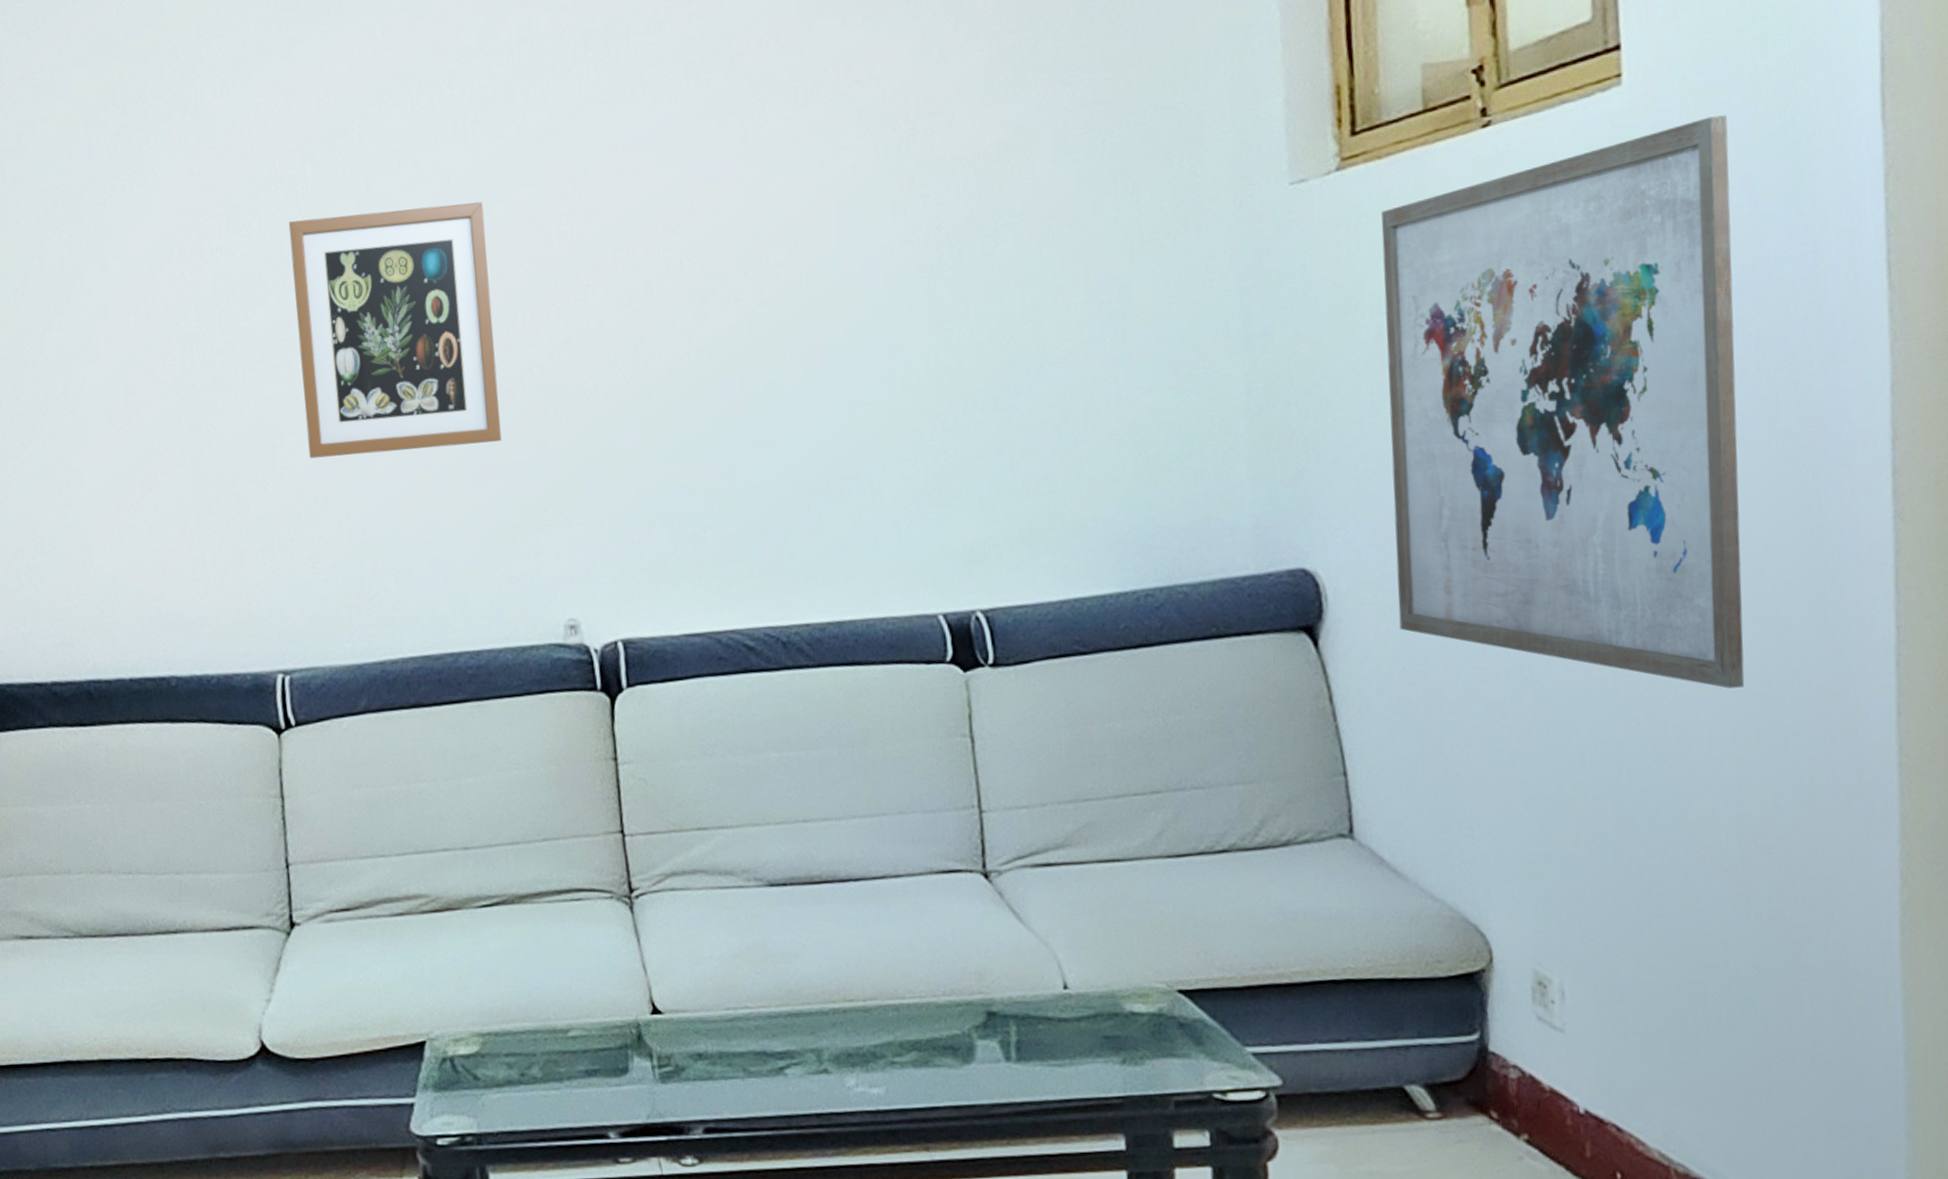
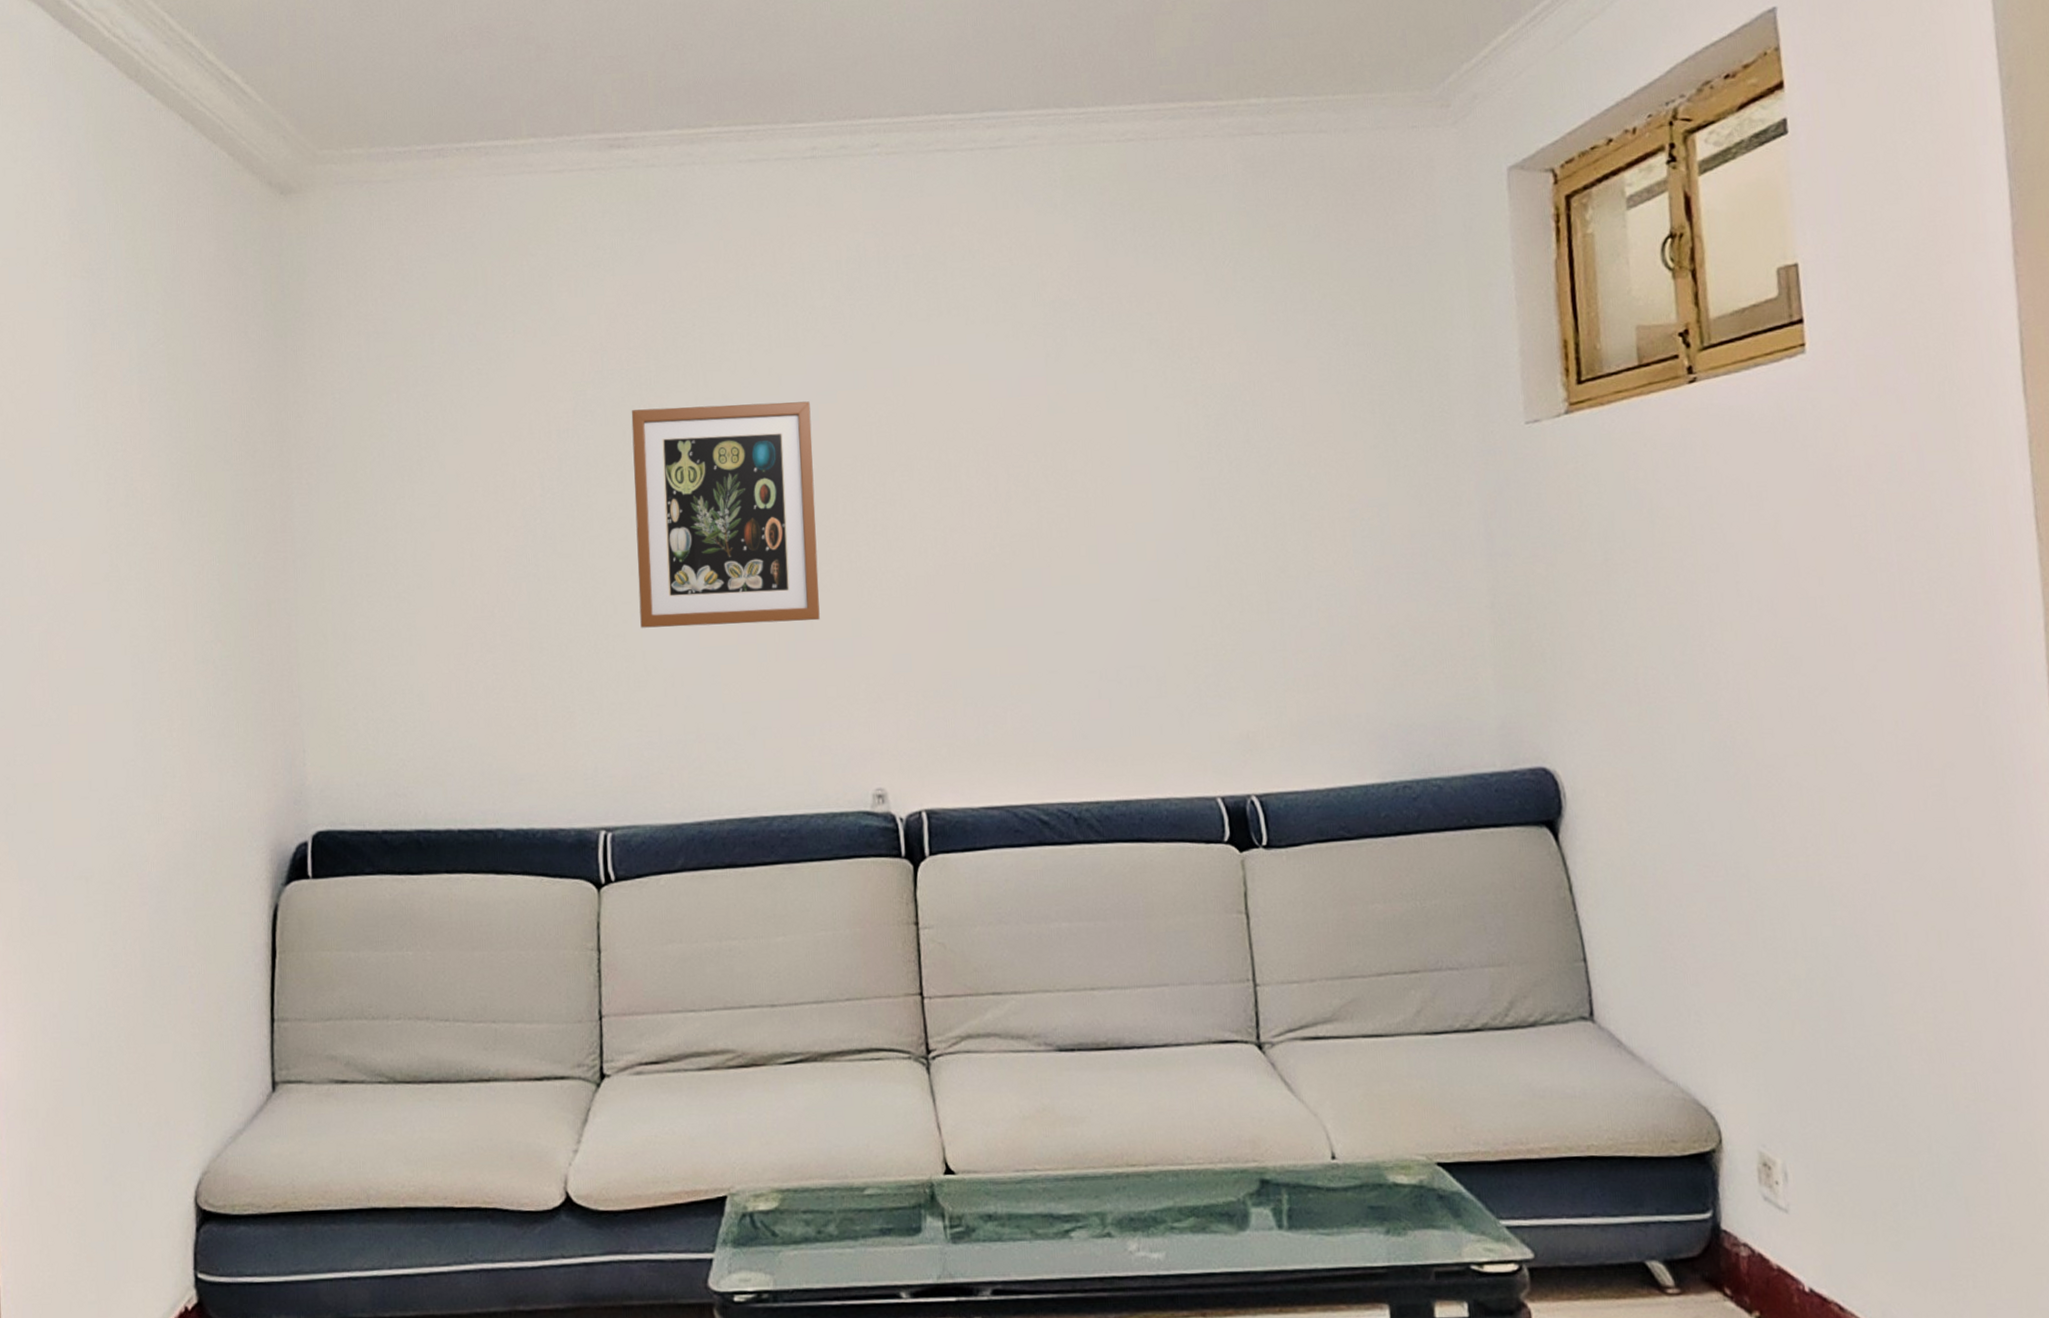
wall art: present [1381,115,1745,689] -> none [1605,383,1934,892]

